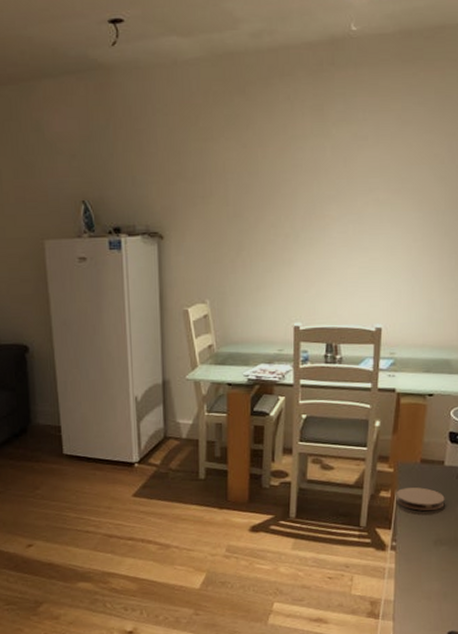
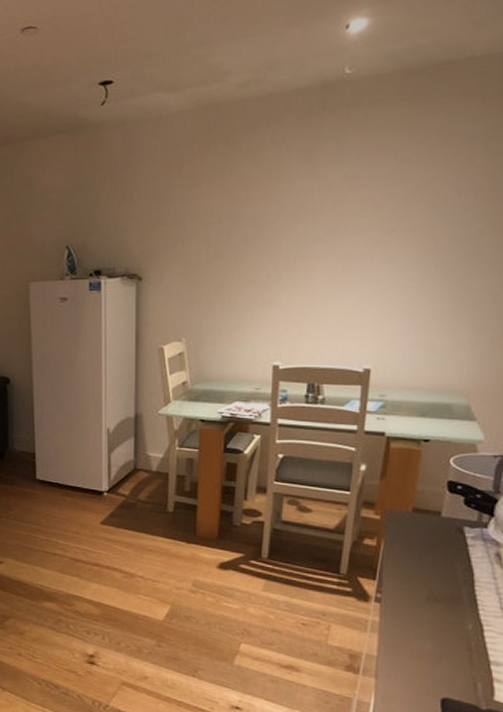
coaster: present [396,487,445,511] -> none [382,537,441,563]

